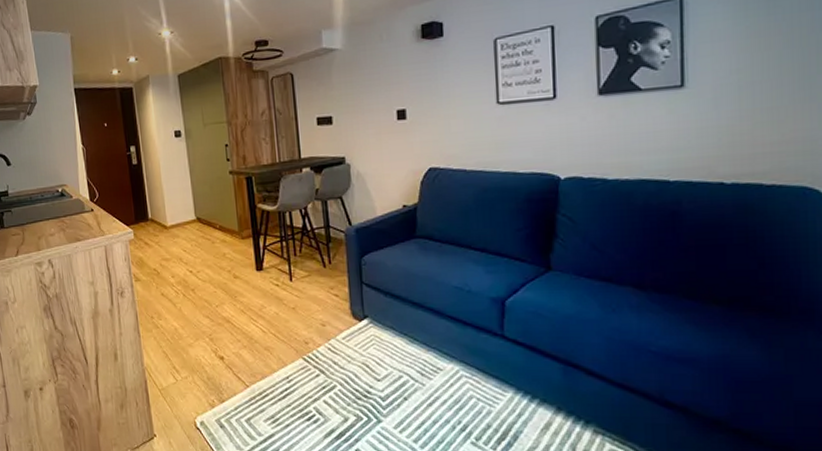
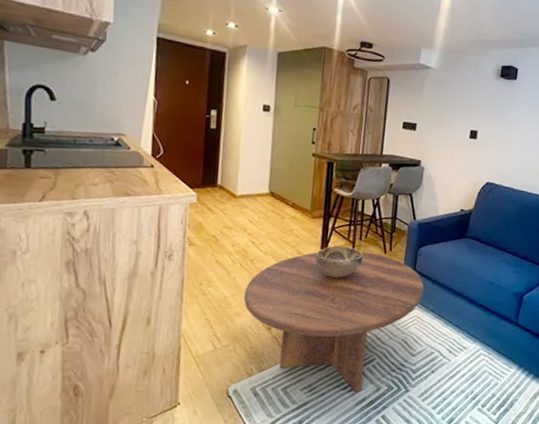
coffee table: none [191,268,377,424] -> present [243,251,424,393]
decorative bowl: none [253,264,302,300] -> present [315,246,363,278]

